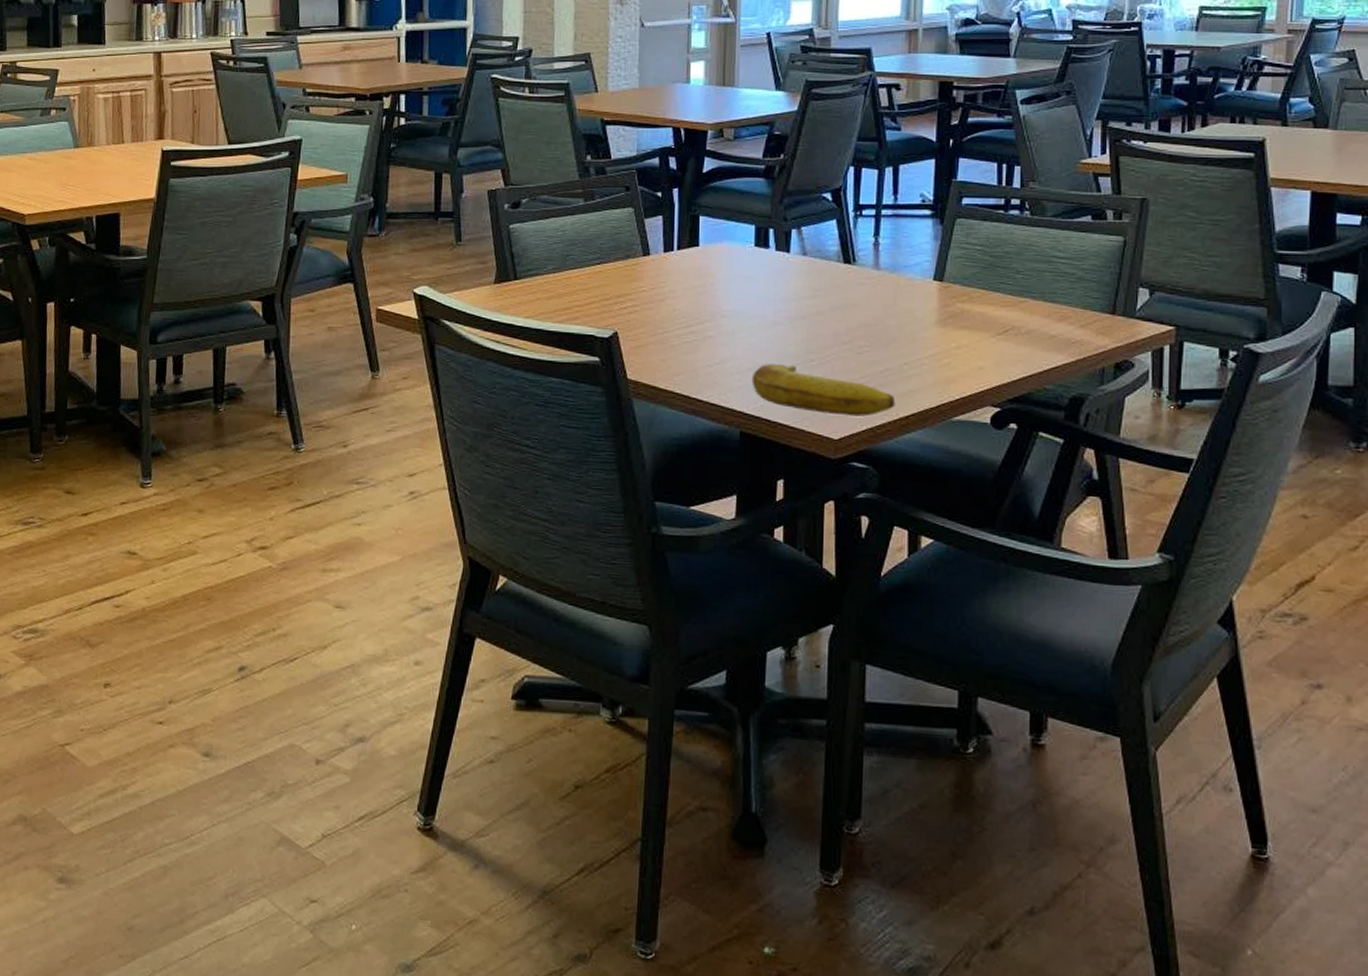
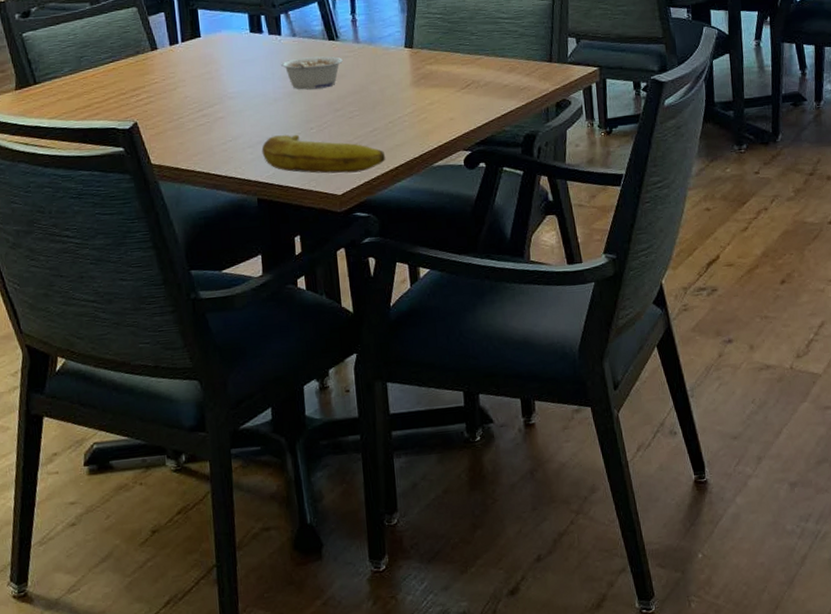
legume: none [786,280,858,317] -> present [281,56,343,90]

